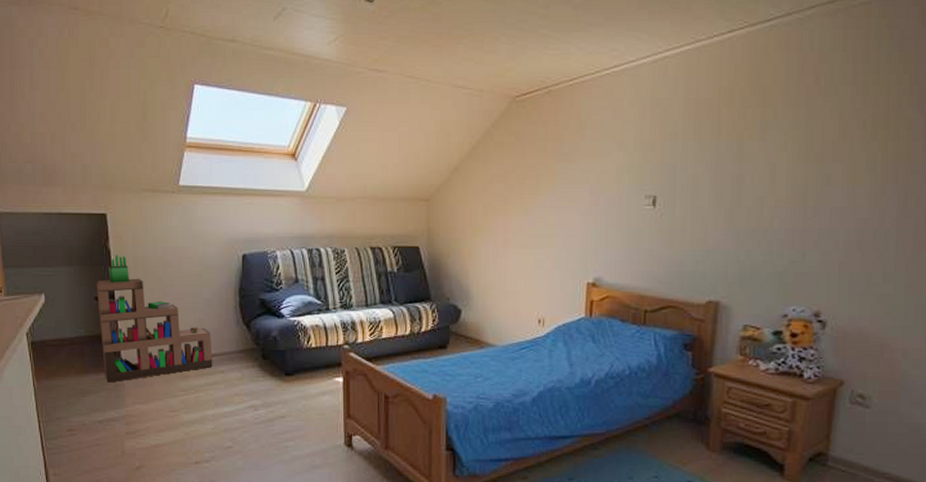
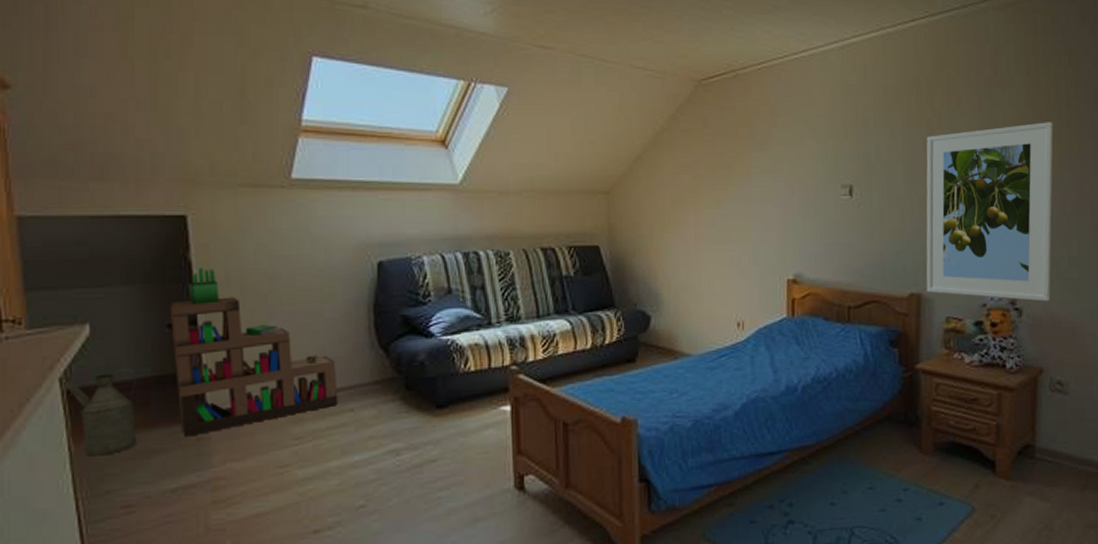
watering can: none [29,328,77,392] -> present [64,367,138,457]
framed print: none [725,133,879,315] -> present [926,122,1054,302]

